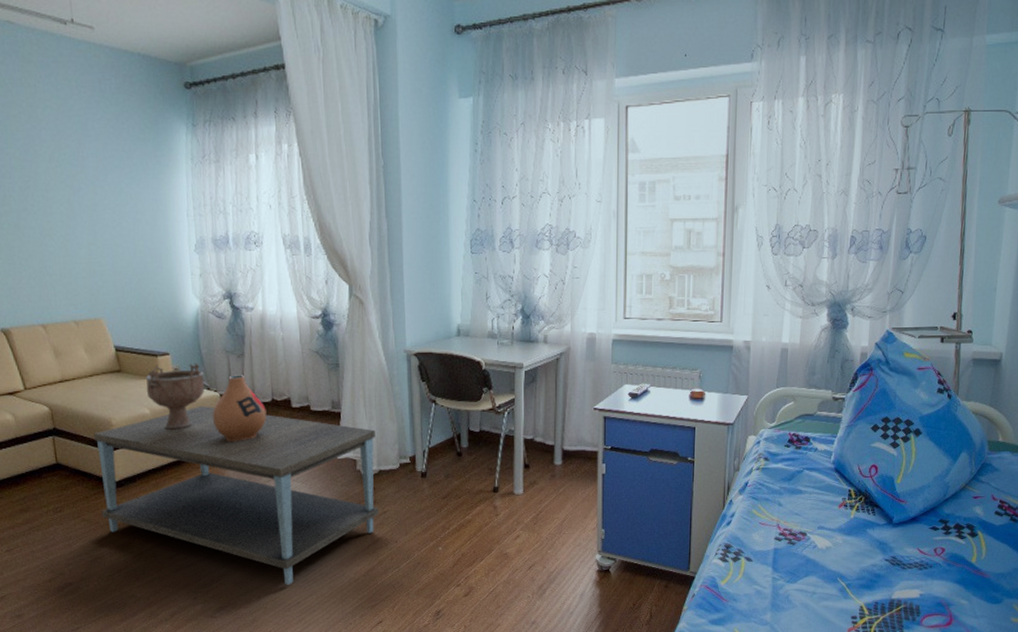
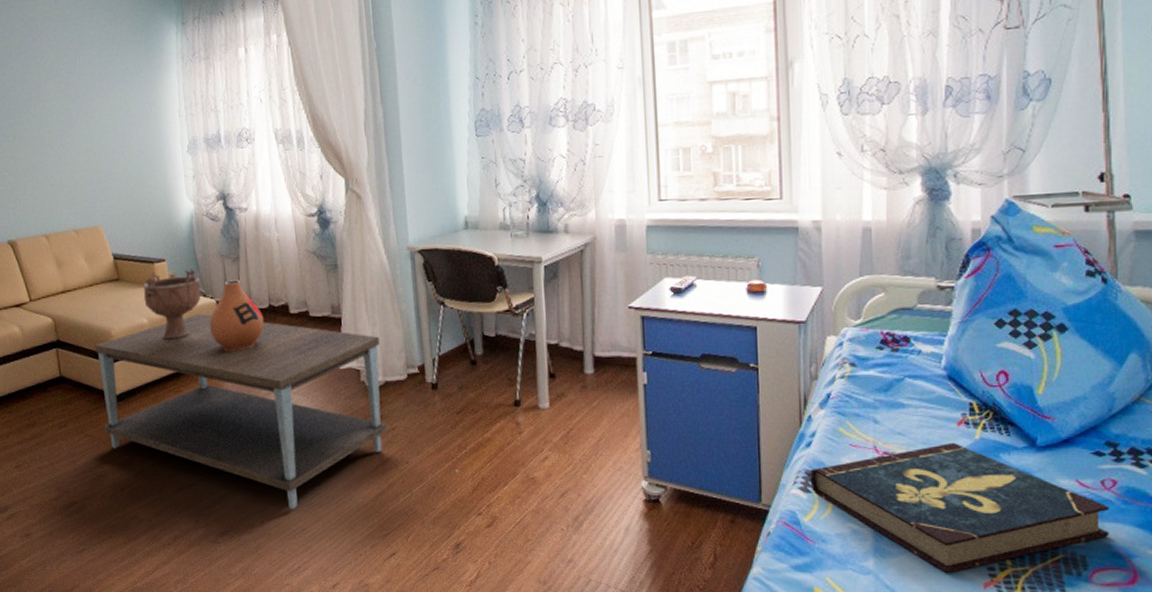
book: none [727,520,938,623] -> present [810,442,1109,574]

